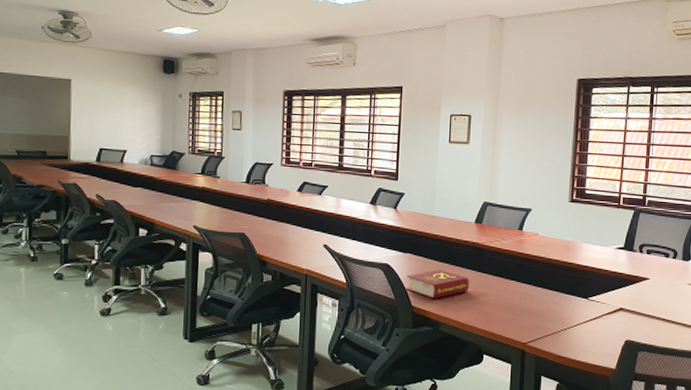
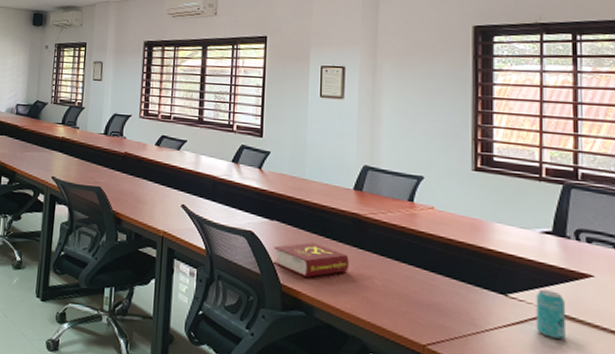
beverage can: none [607,292,629,327] -> present [536,289,566,339]

